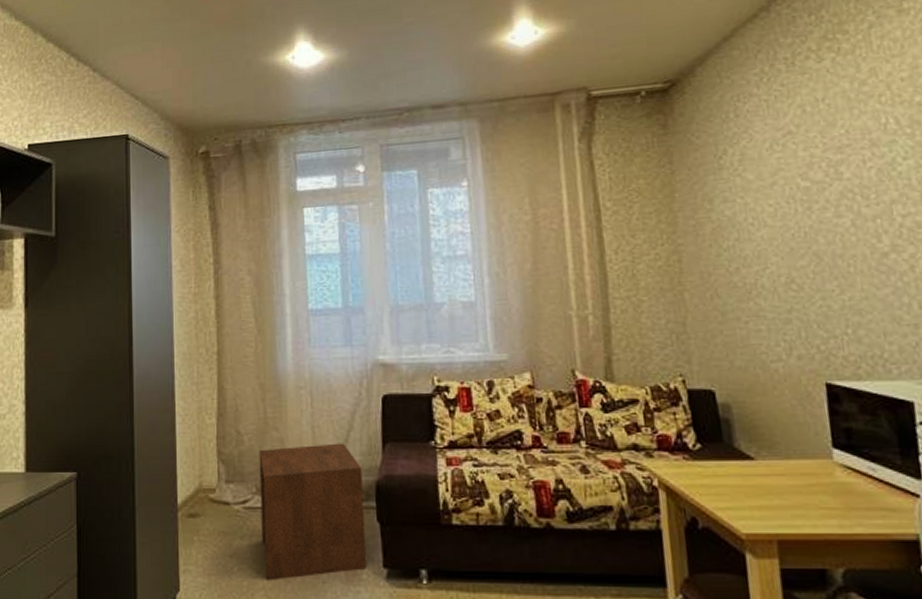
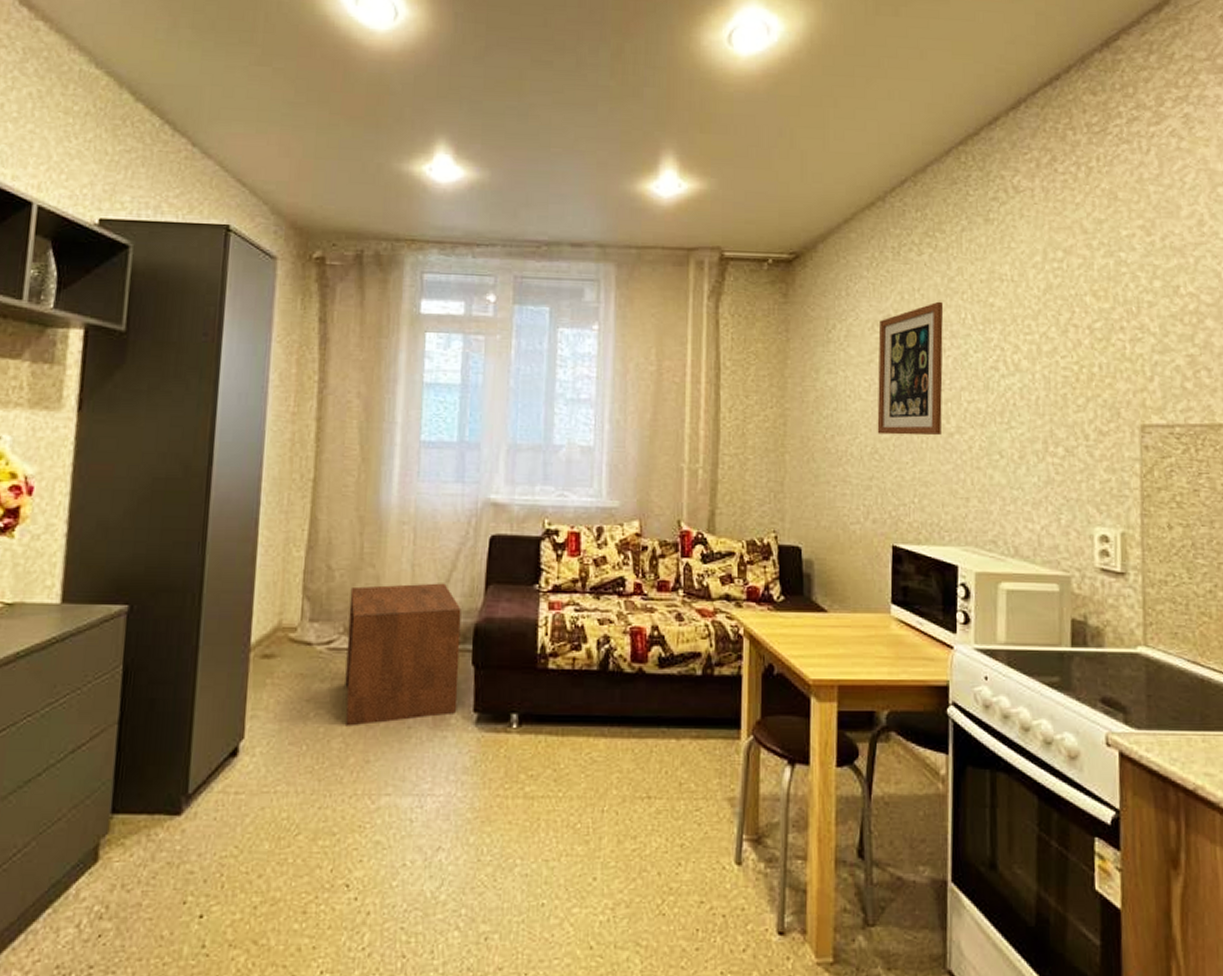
wall art: none [779,108,873,262] -> present [877,301,944,436]

